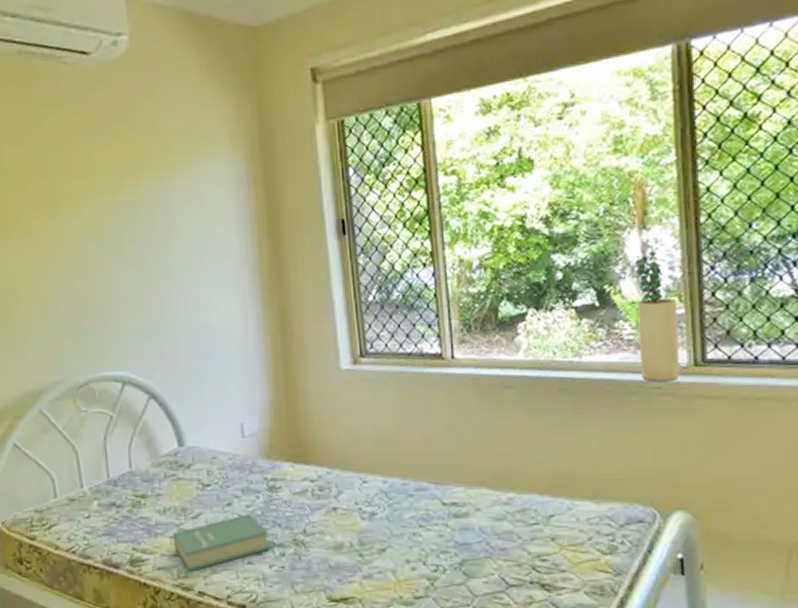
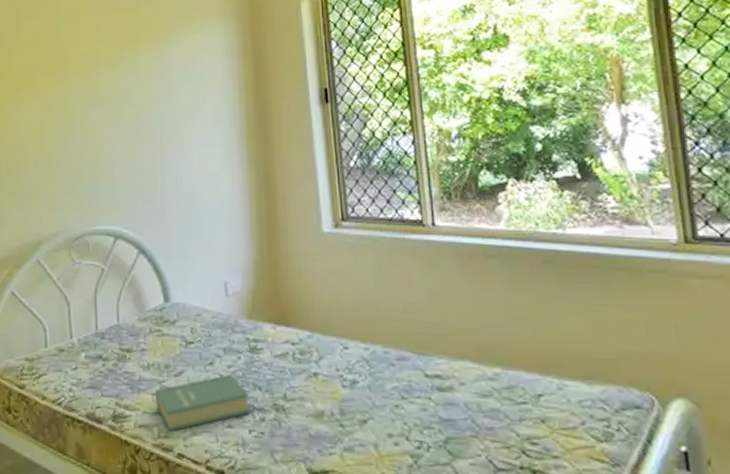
vase: present [634,244,679,383] -> none [615,119,670,259]

